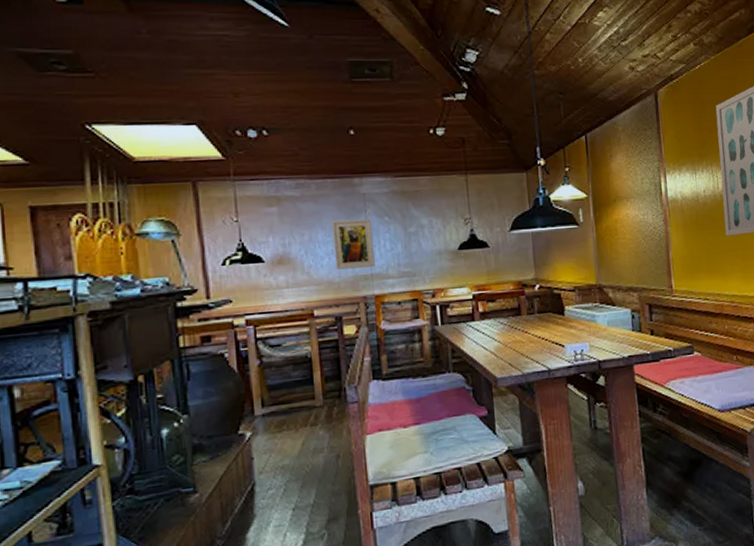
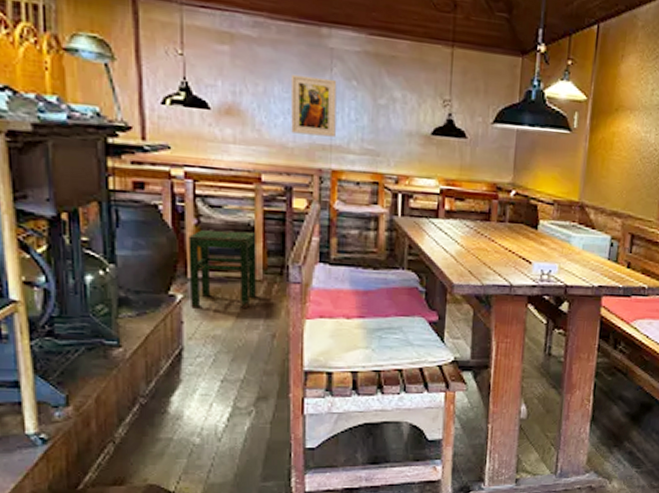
stool: none [253,363,320,442] -> present [189,230,257,308]

